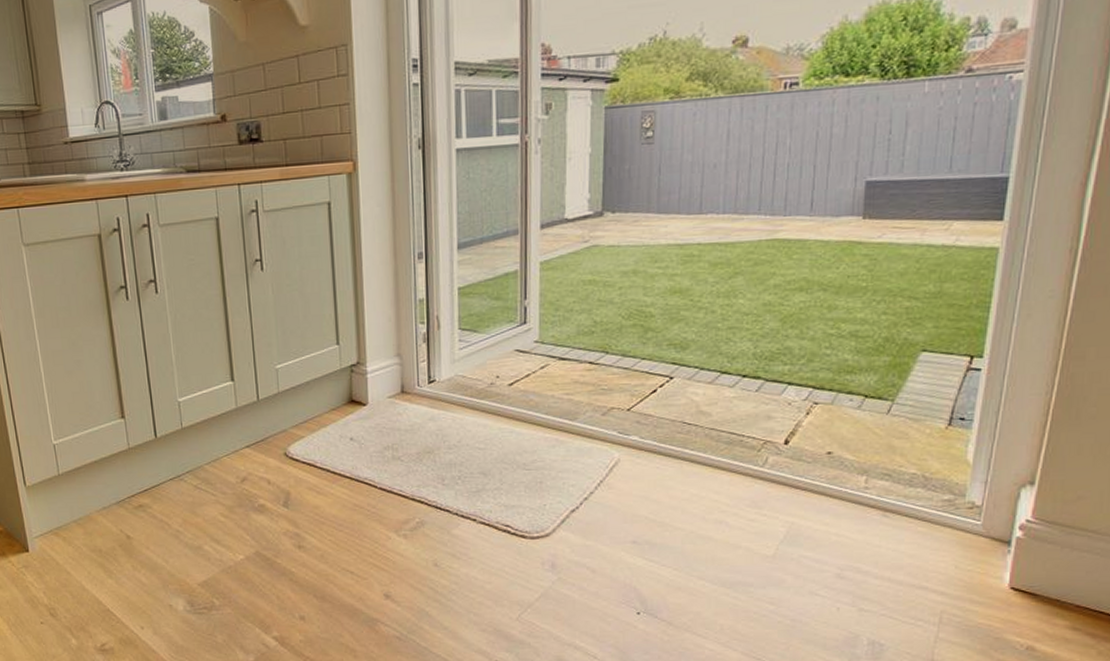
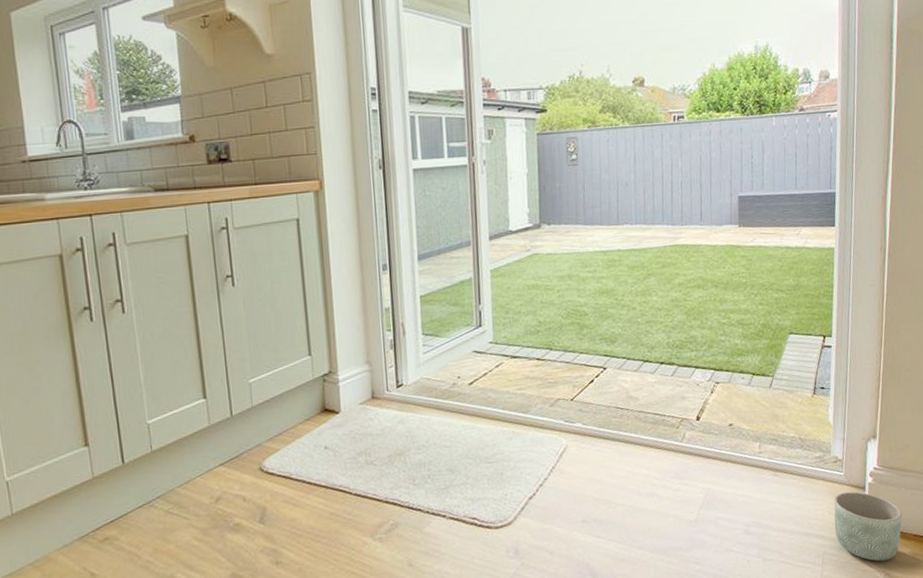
planter: none [961,544,1062,631] -> present [834,491,902,562]

